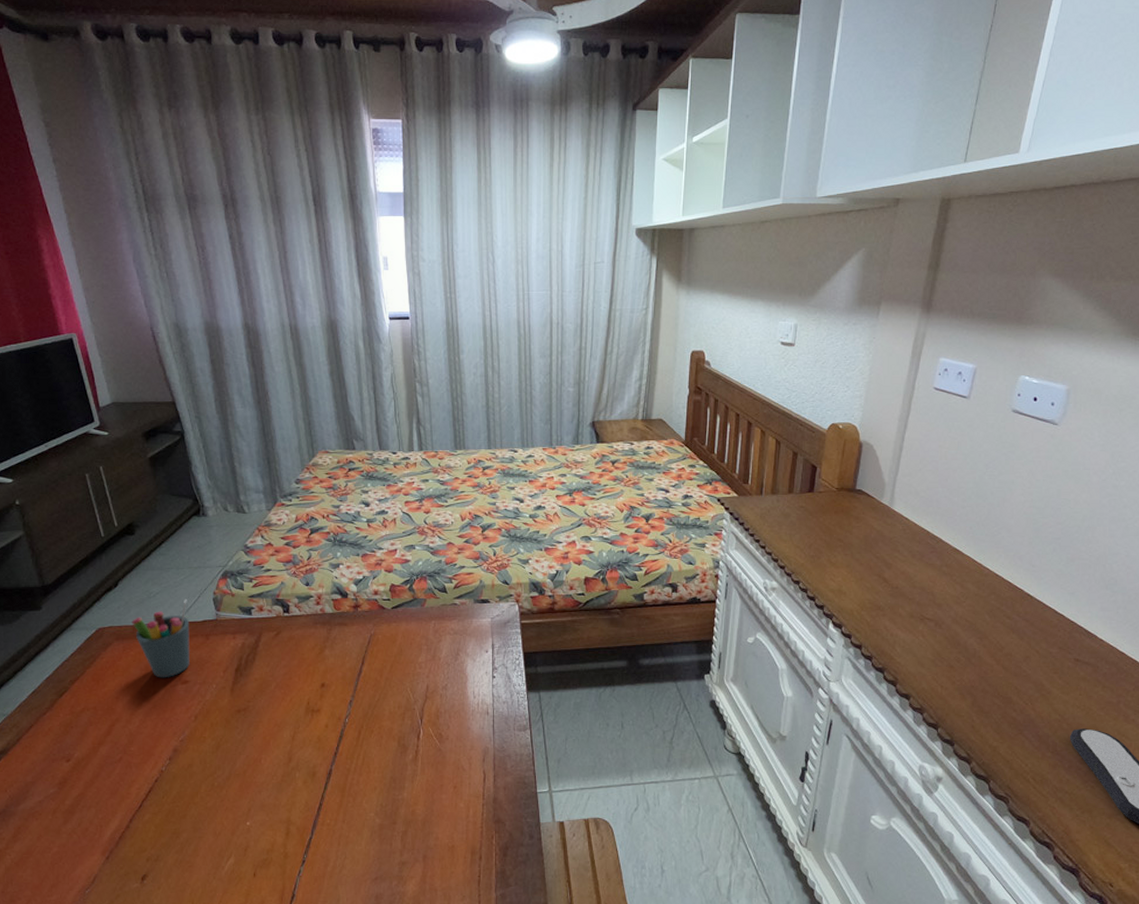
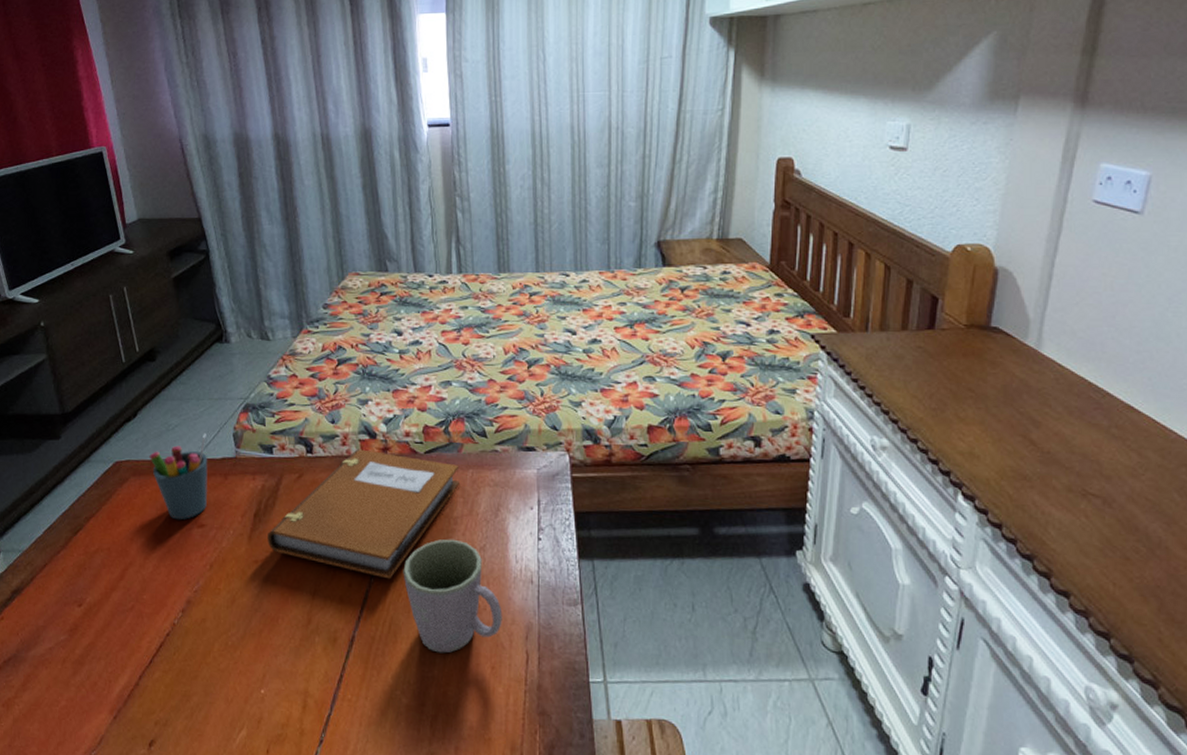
notebook: none [249,607,423,719] -> present [267,449,459,579]
mug: none [374,681,463,778] -> present [403,539,502,653]

